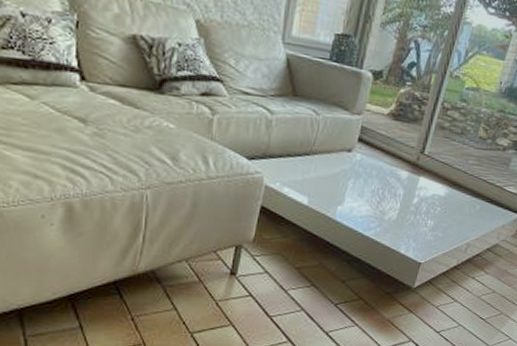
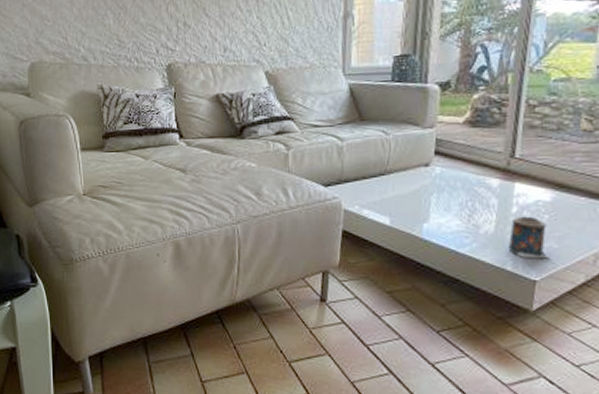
candle: none [405,207,437,245] -> present [509,216,550,259]

